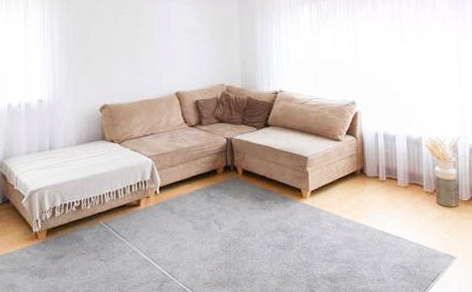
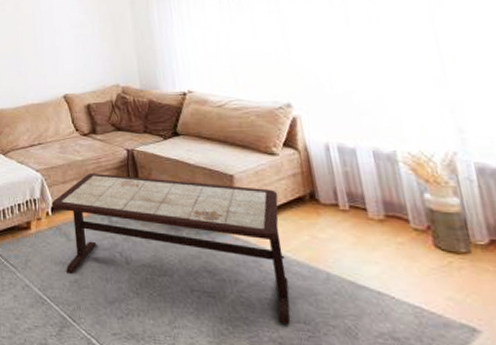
coffee table: none [159,158,339,265] -> present [51,174,291,325]

